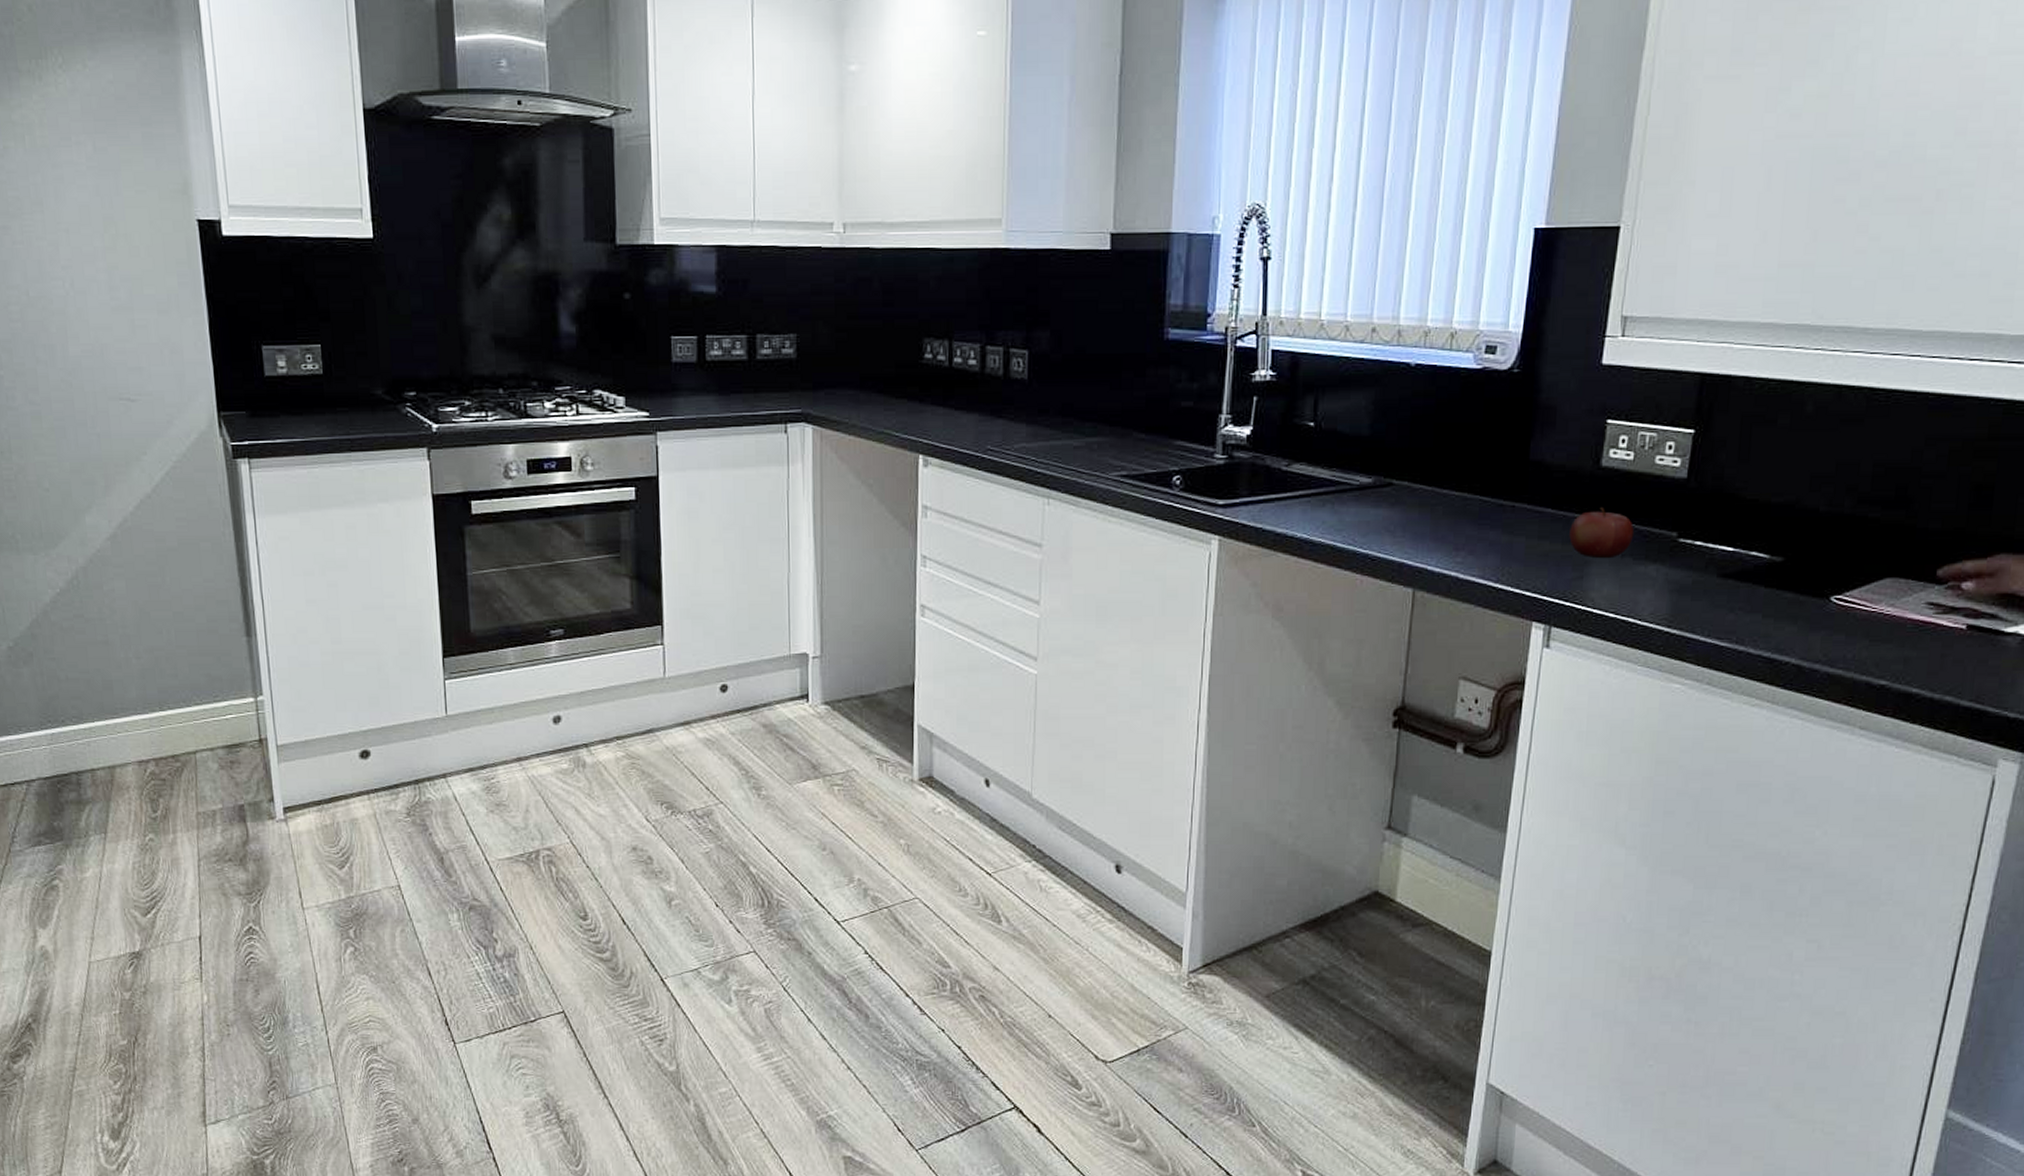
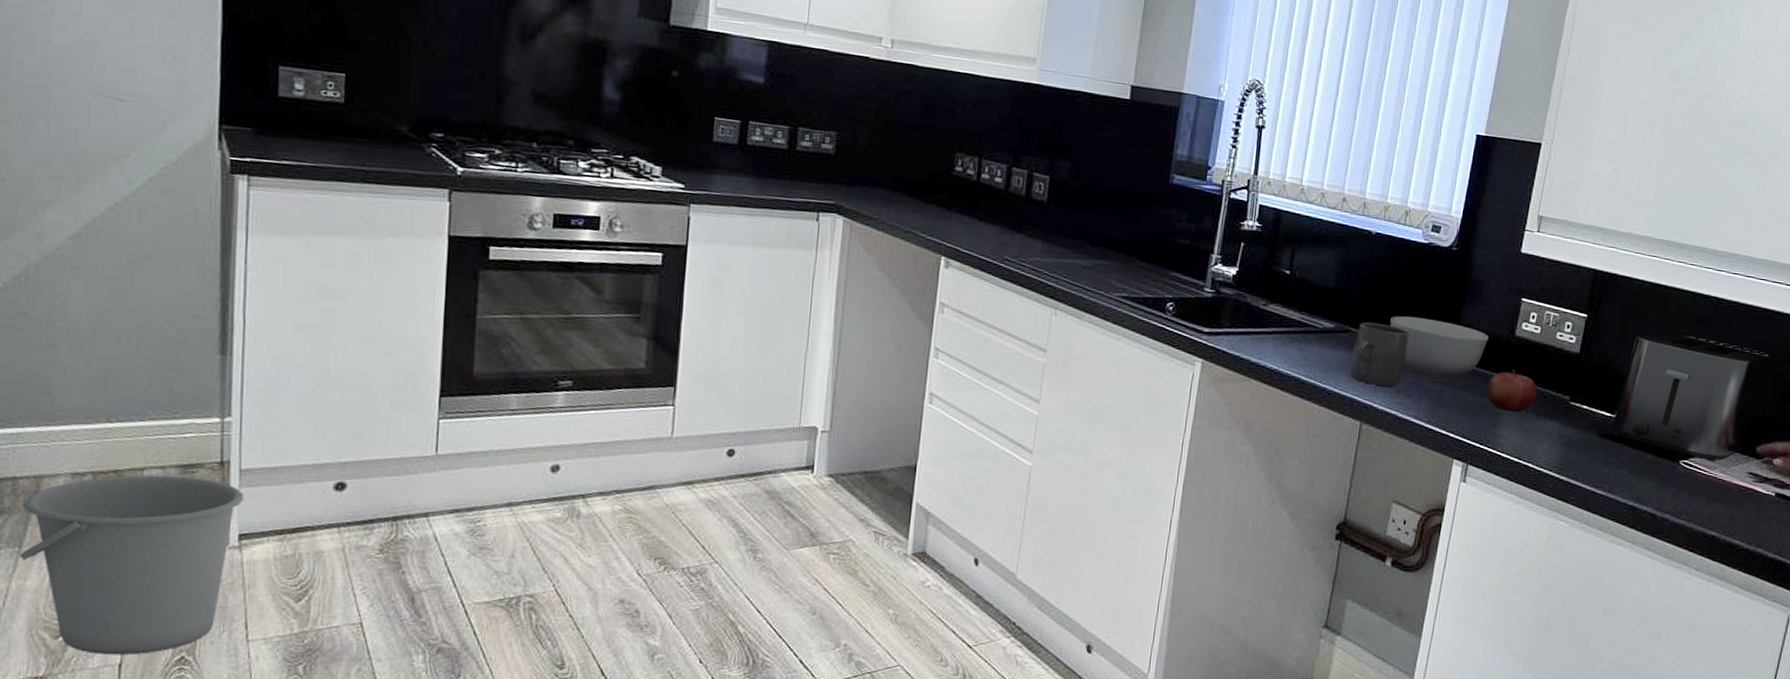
bucket: none [102,757,284,929] -> present [18,475,245,655]
mug: none [1396,470,1467,544] -> present [1350,322,1410,387]
bowl: none [1441,458,1567,531] -> present [1390,316,1489,382]
toaster: none [1736,439,1952,594] -> present [1612,332,1771,462]

